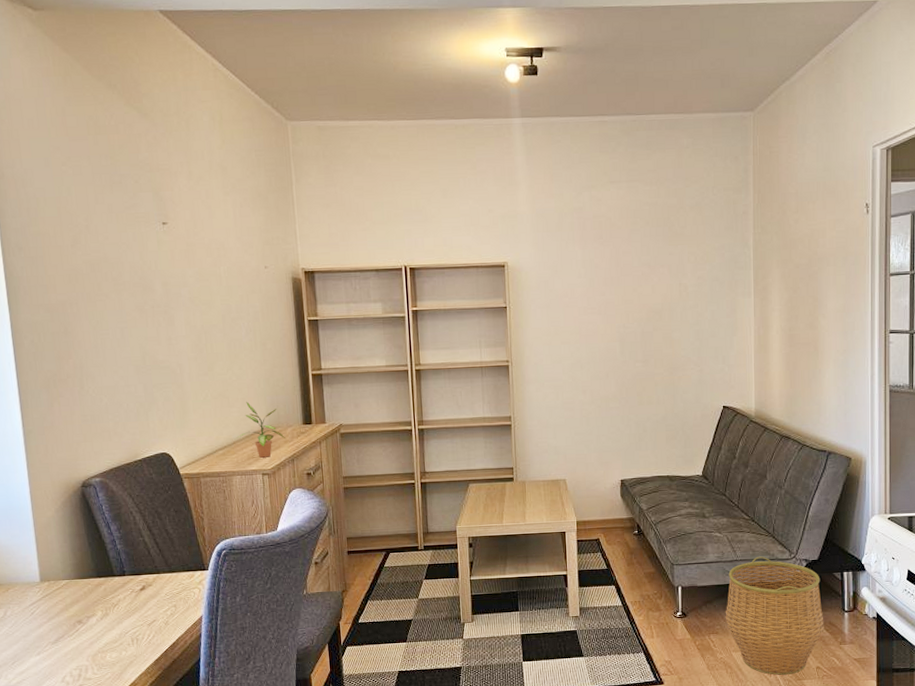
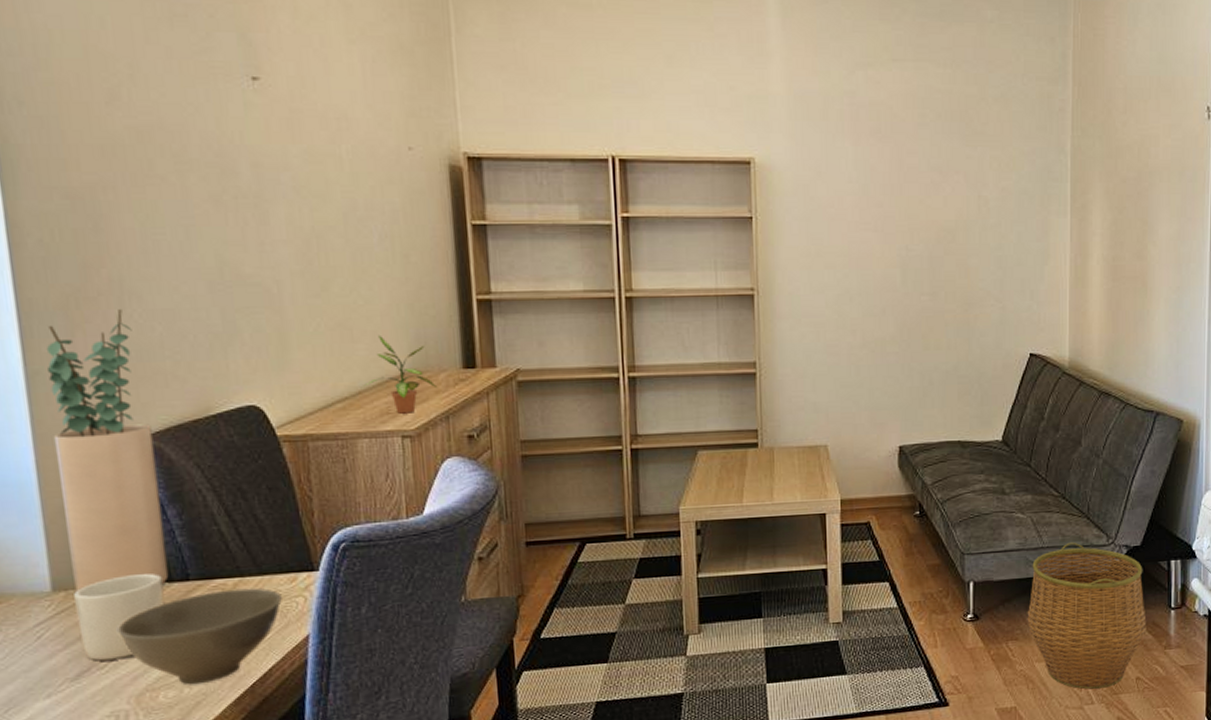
vase: none [36,387,112,582] -> present [46,309,169,591]
mug: none [53,570,110,631] -> present [73,573,165,662]
bowl: none [80,582,185,649] -> present [116,588,282,684]

